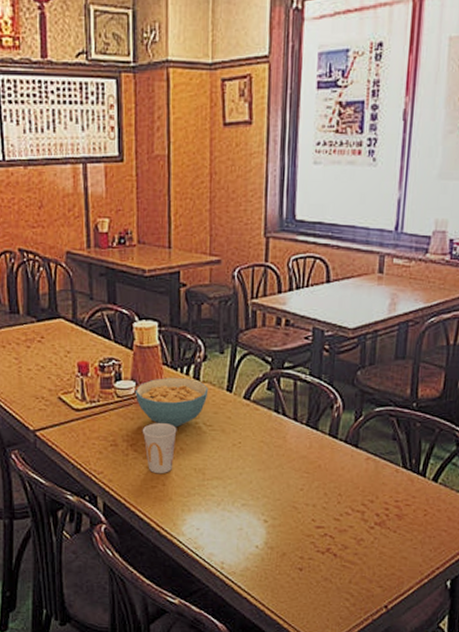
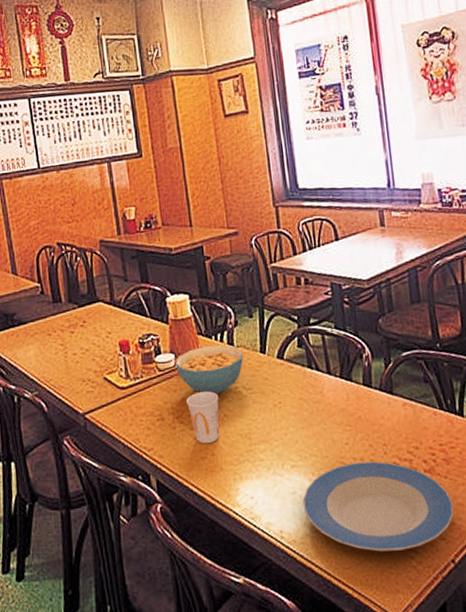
plate: none [247,508,397,592] -> present [302,461,454,552]

